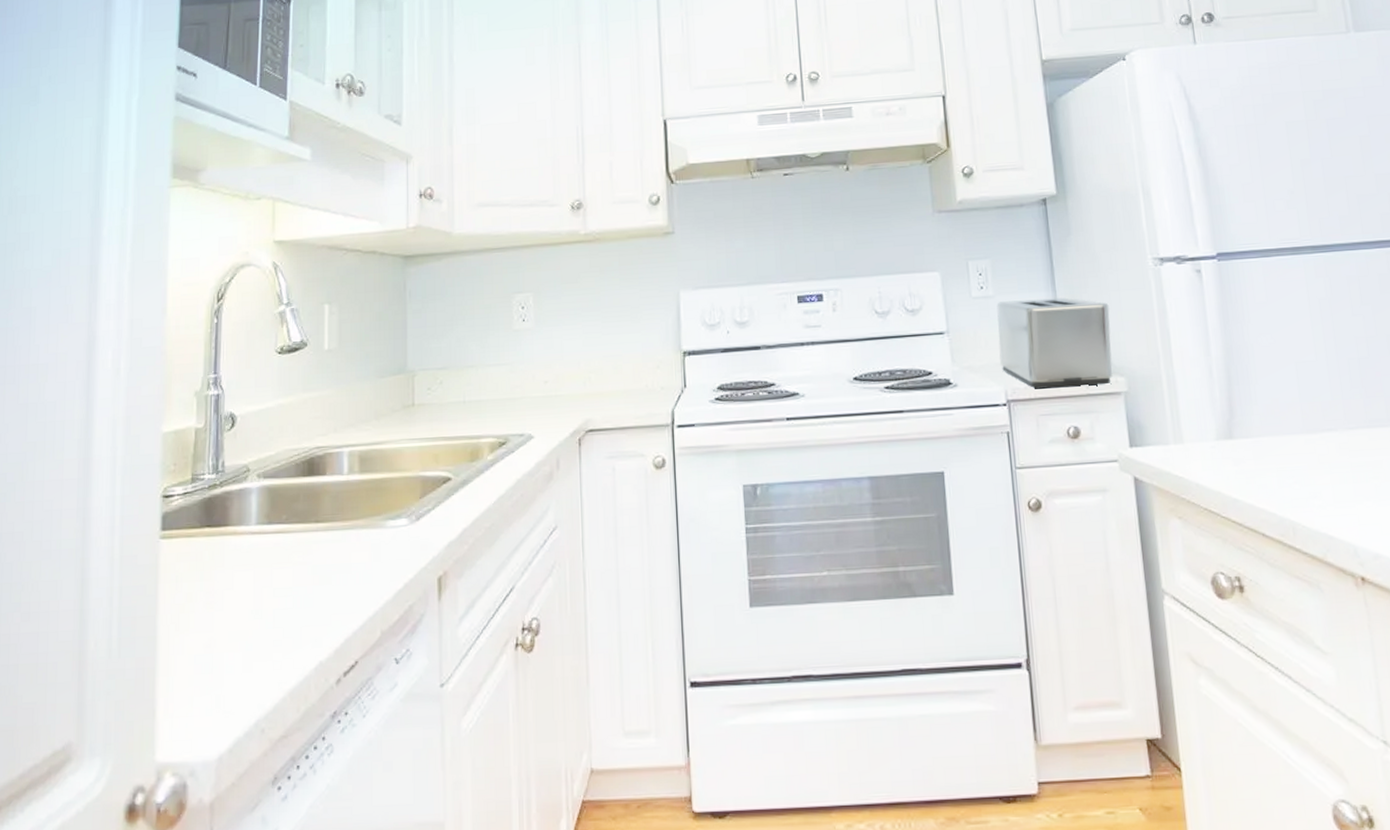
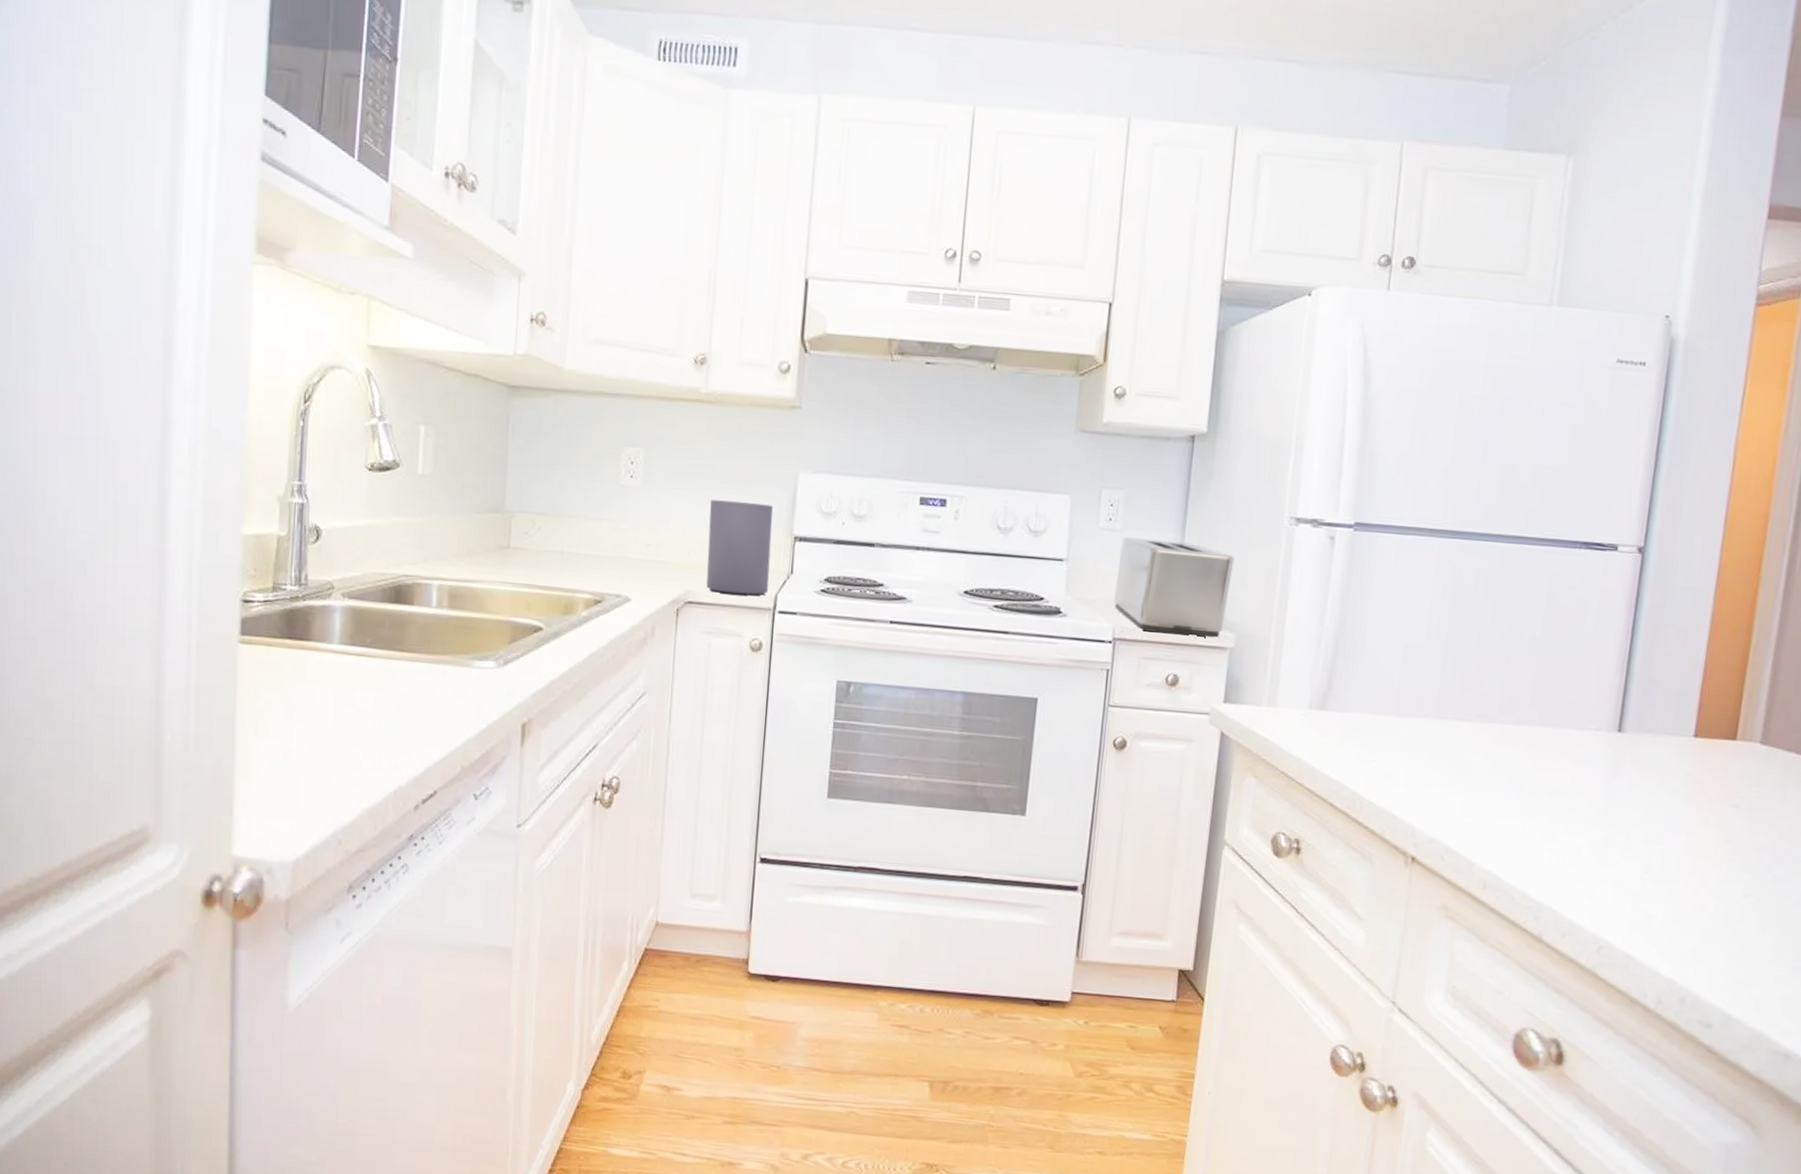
canister: none [599,326,665,417] -> present [706,499,773,596]

